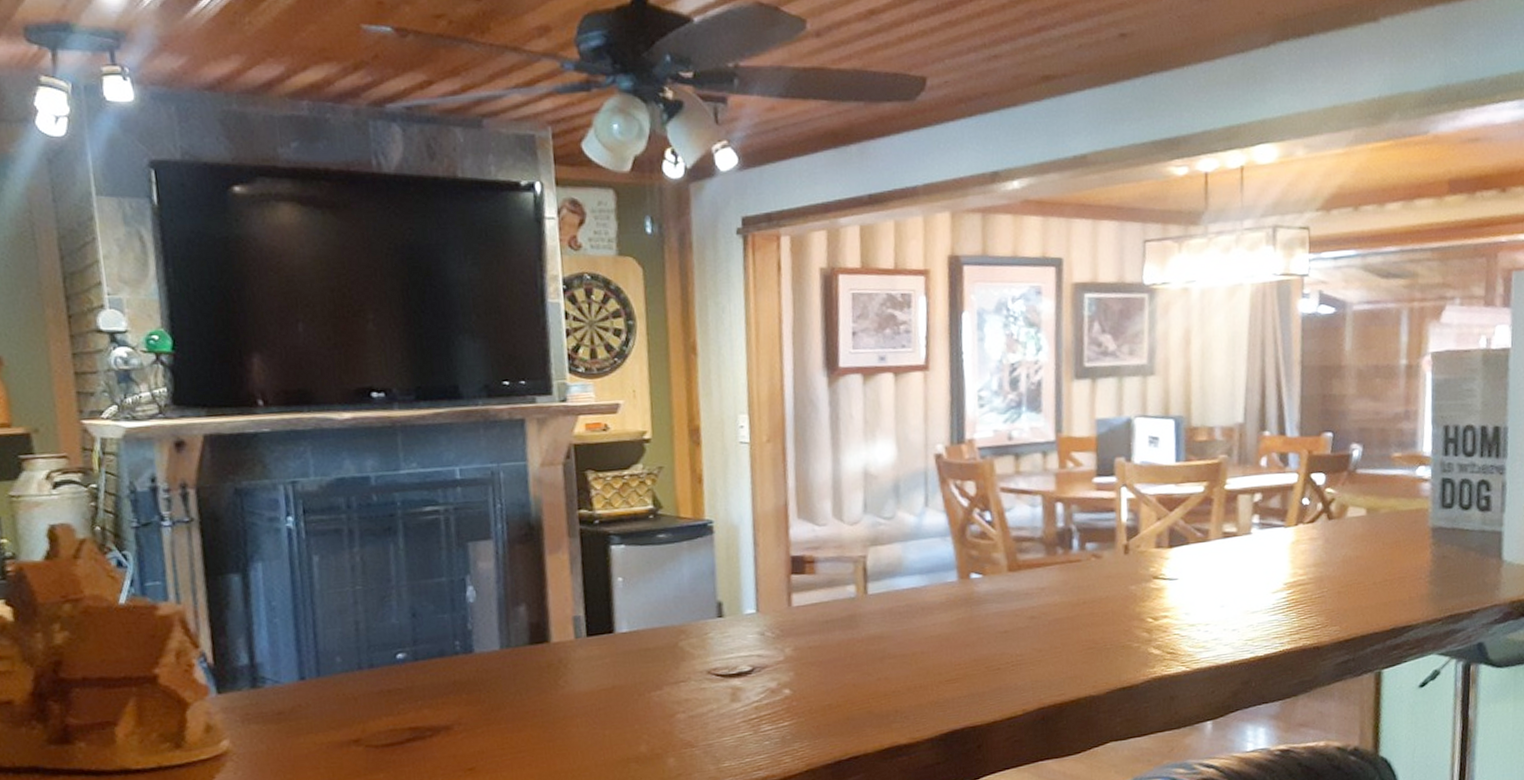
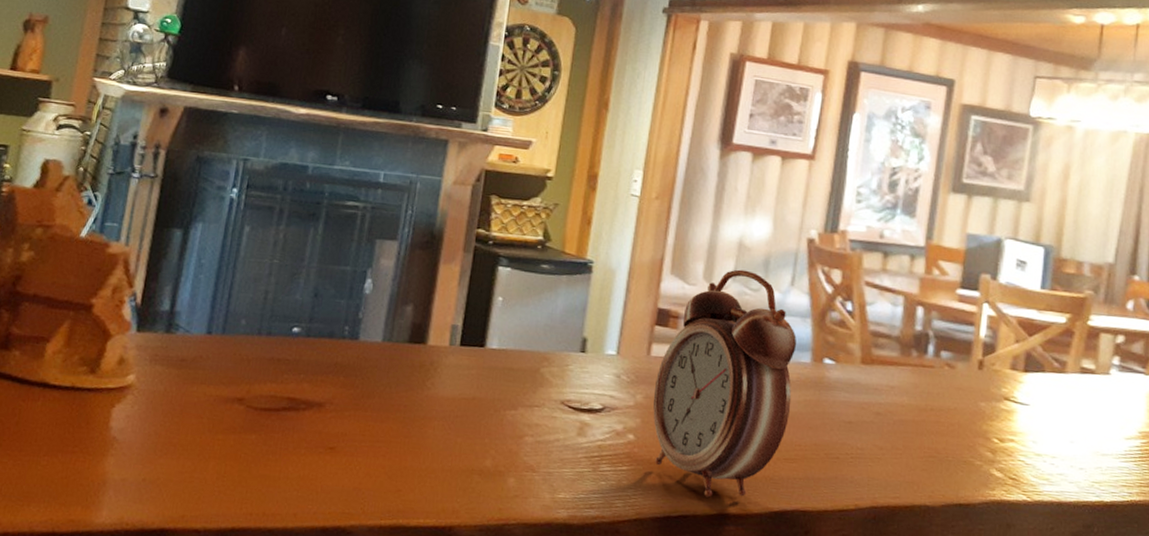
alarm clock: none [802,499,945,734] -> present [653,269,797,498]

